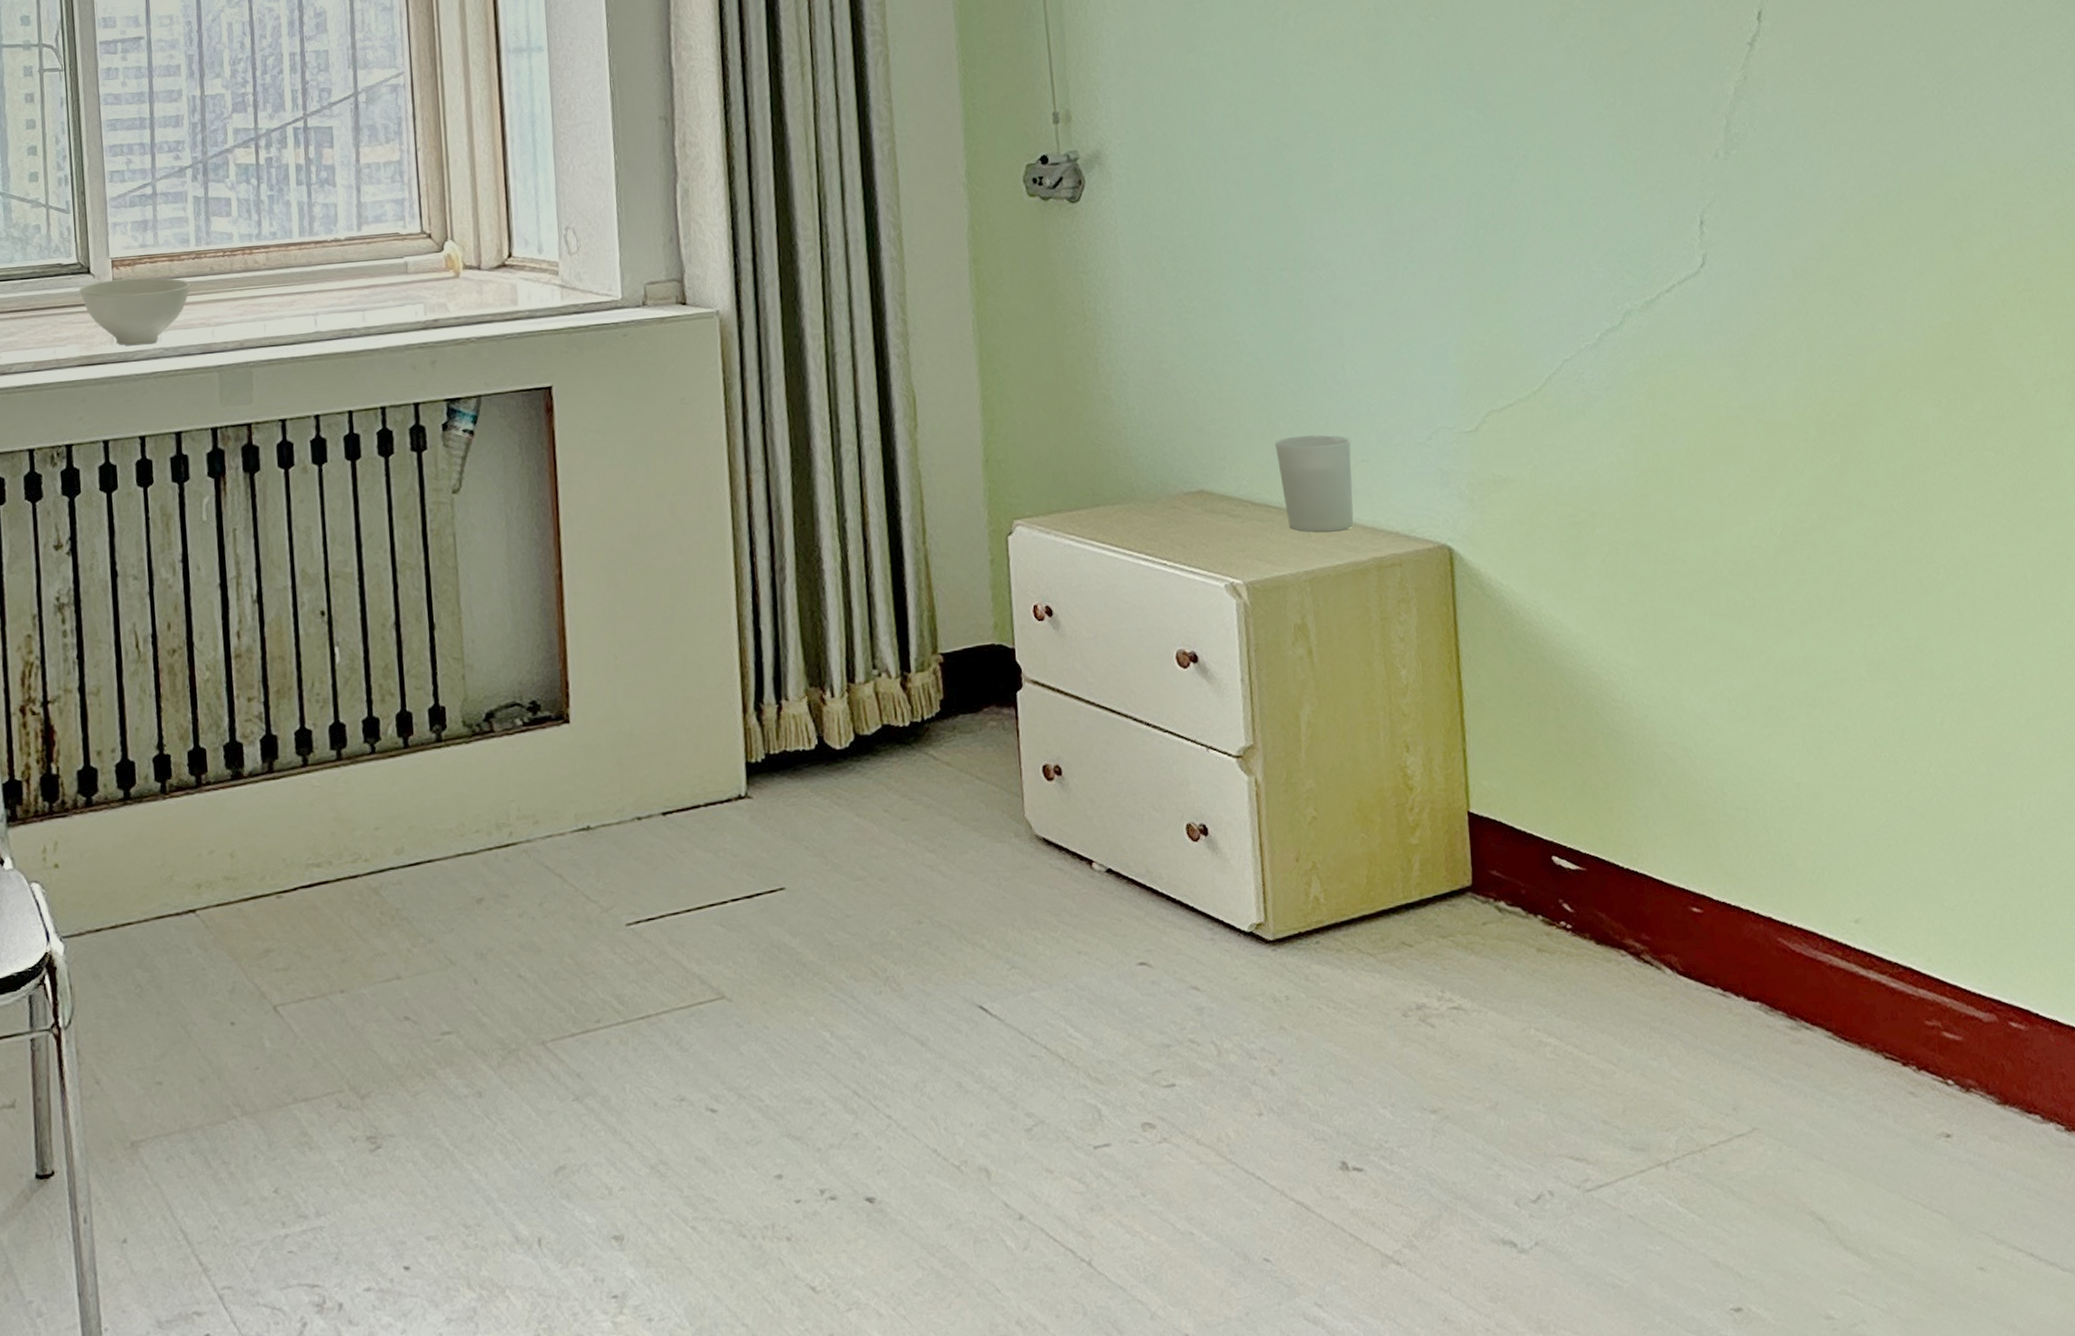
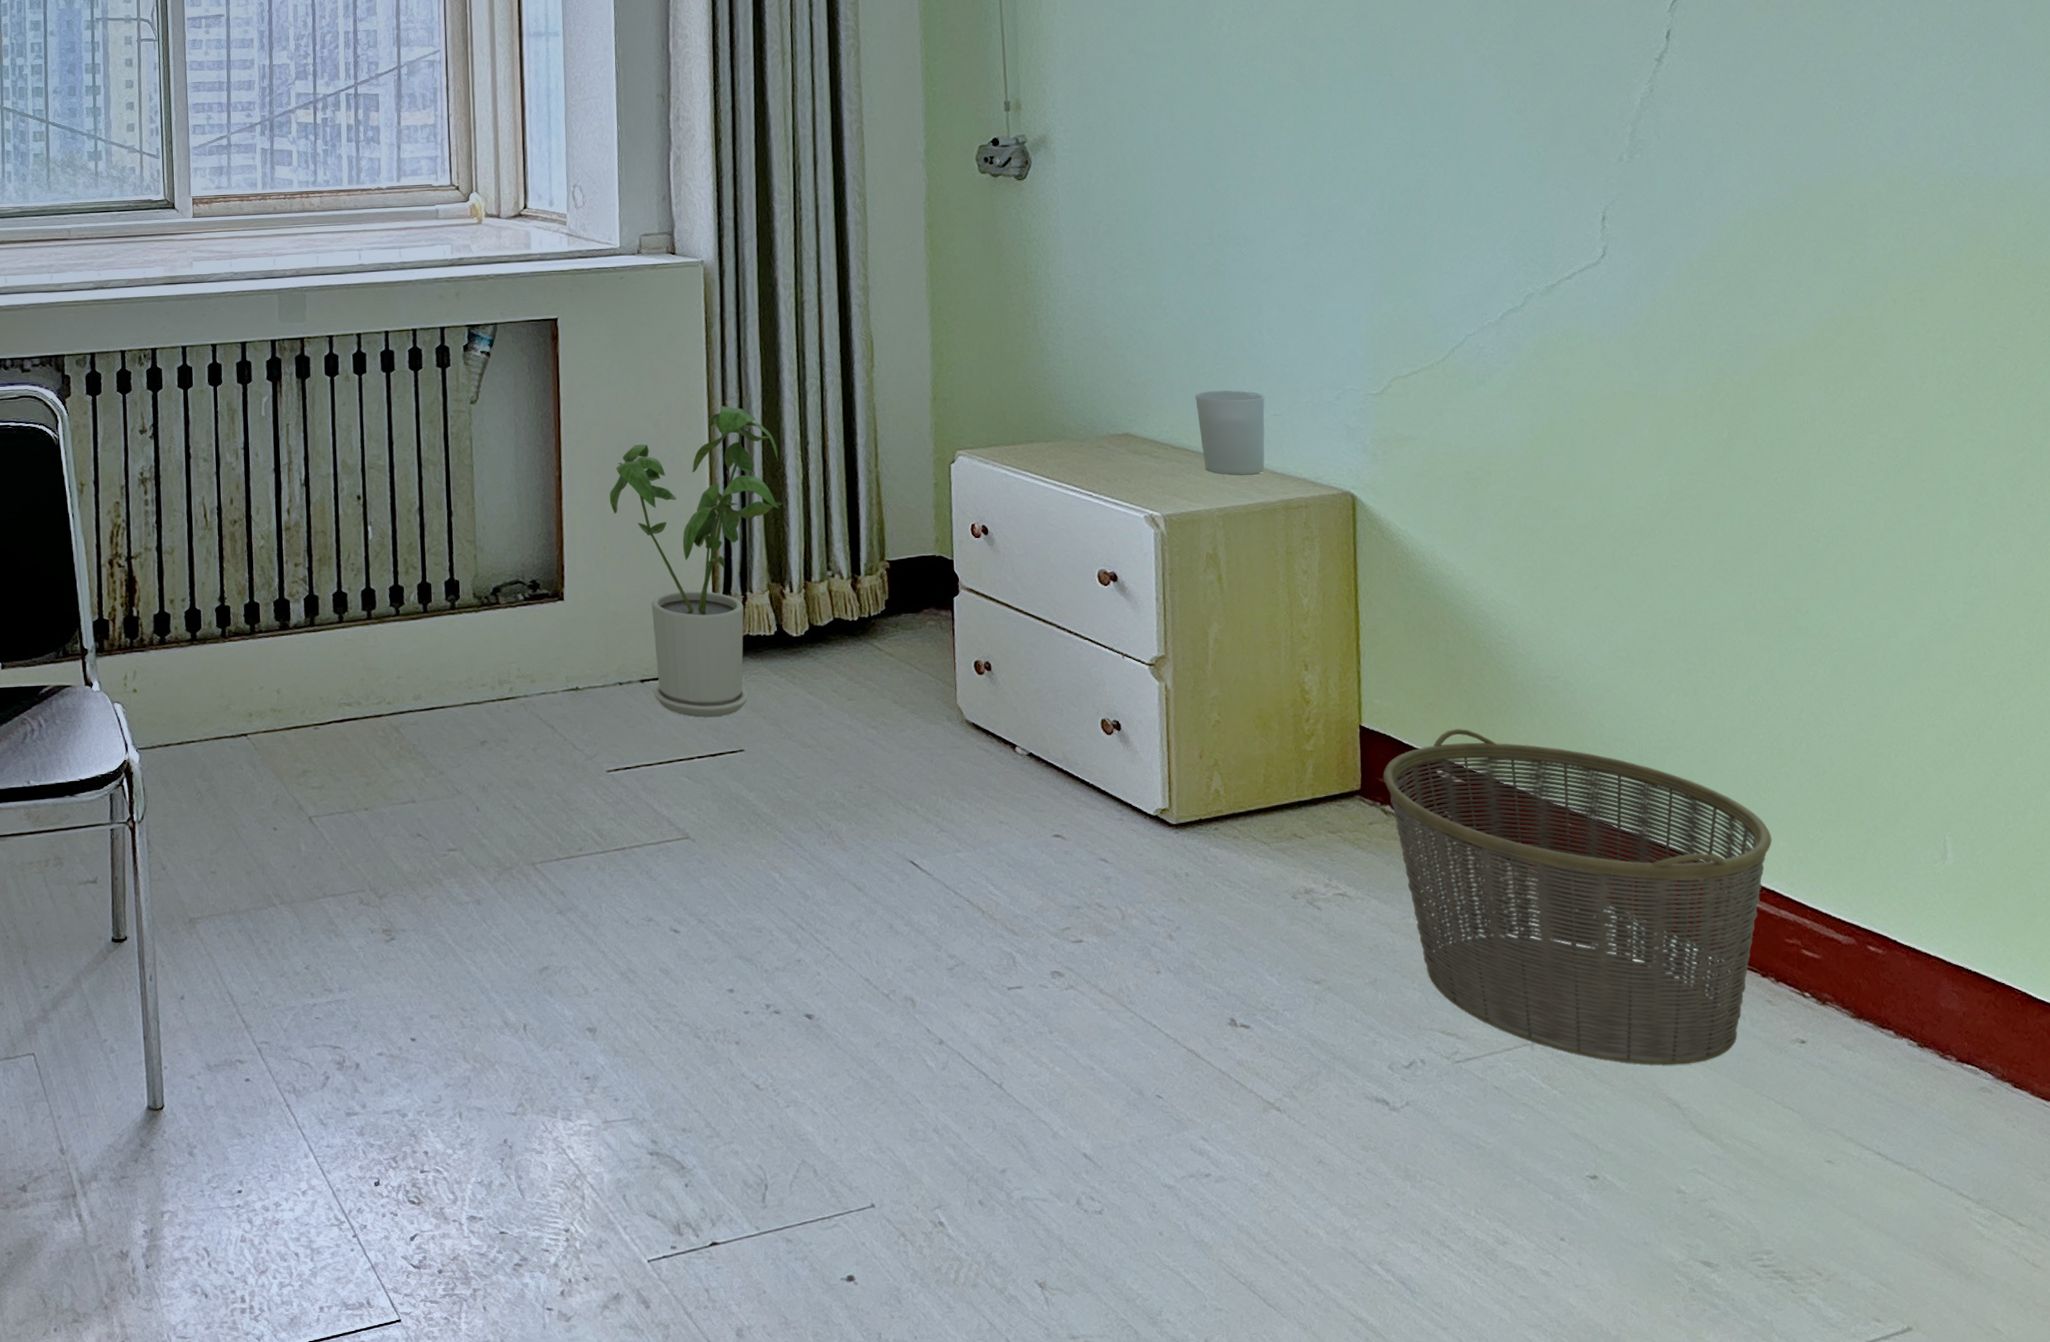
bowl: present [79,277,191,346] -> none [165,213,257,270]
house plant: none [619,481,820,853] -> present [610,406,783,717]
basket: none [1495,808,1906,1176] -> present [1383,729,1772,1065]

